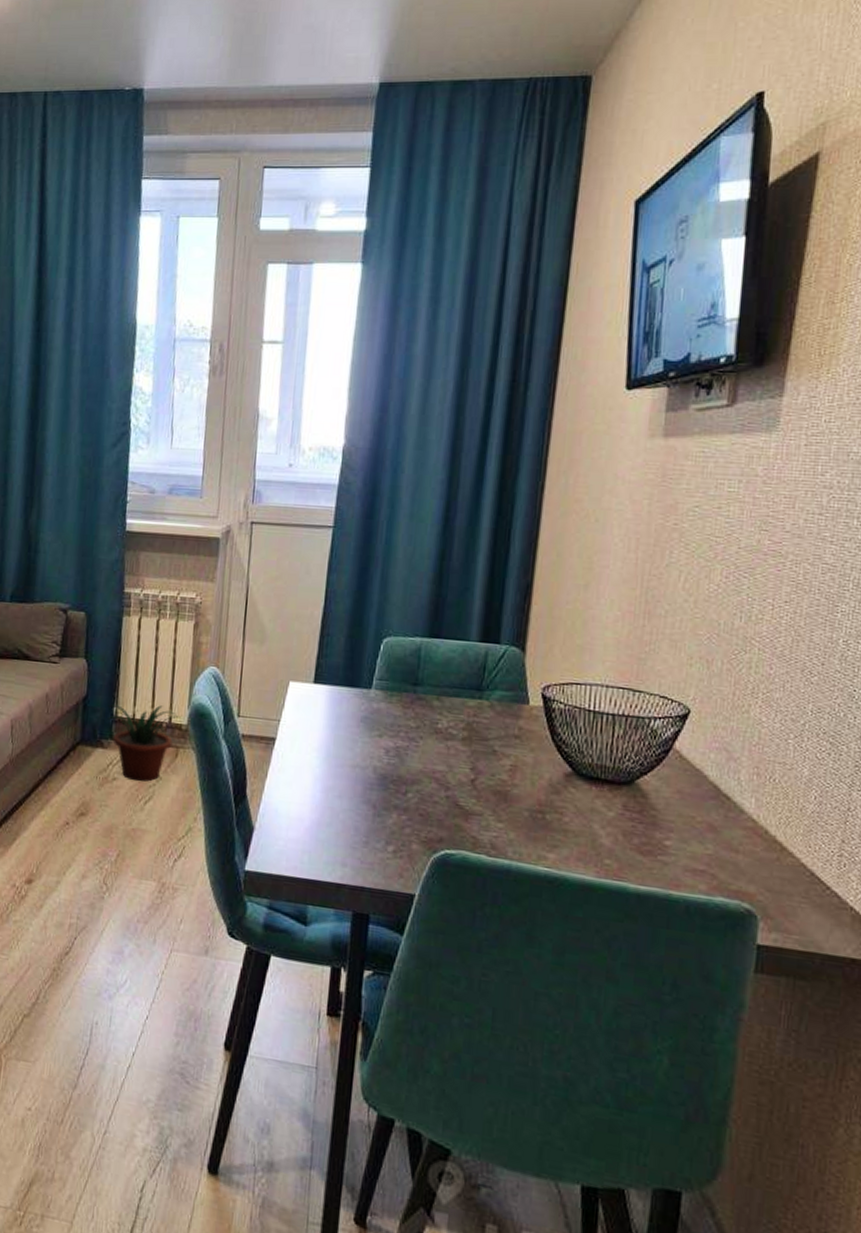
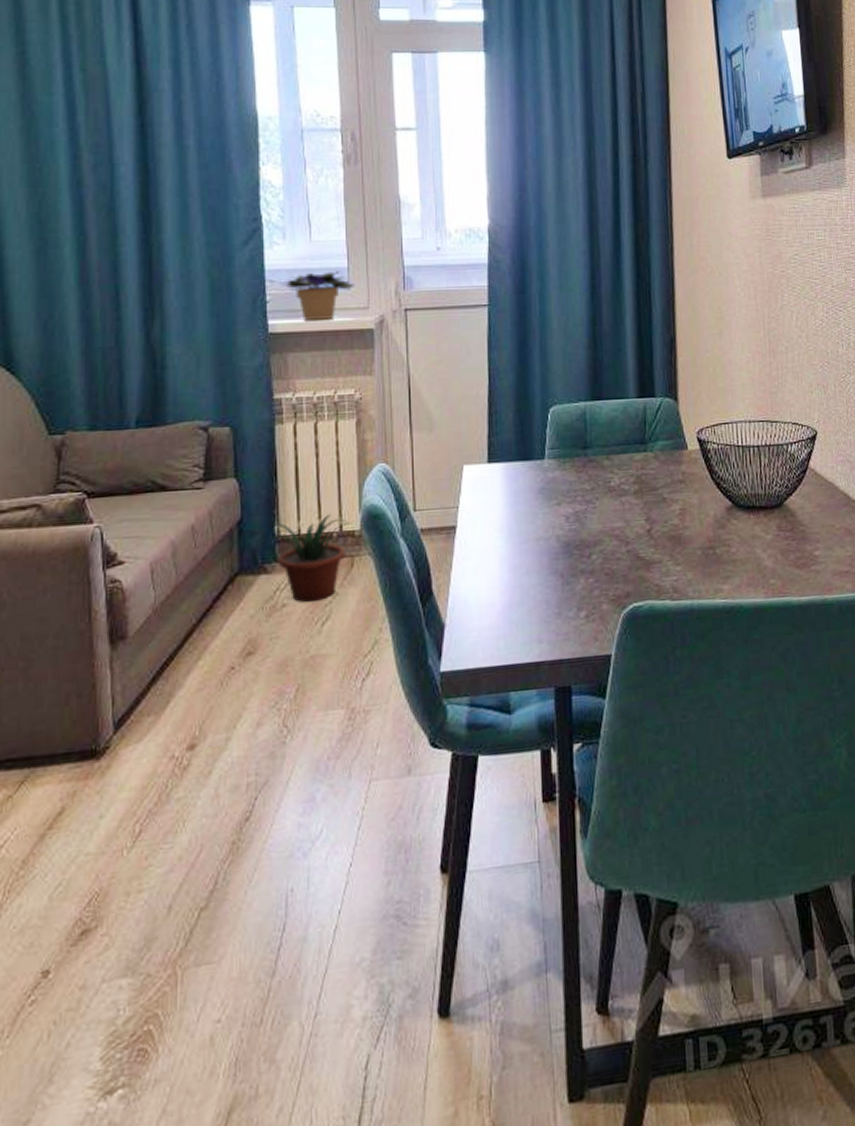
potted flower: none [141,477,208,524] -> present [281,271,355,320]

